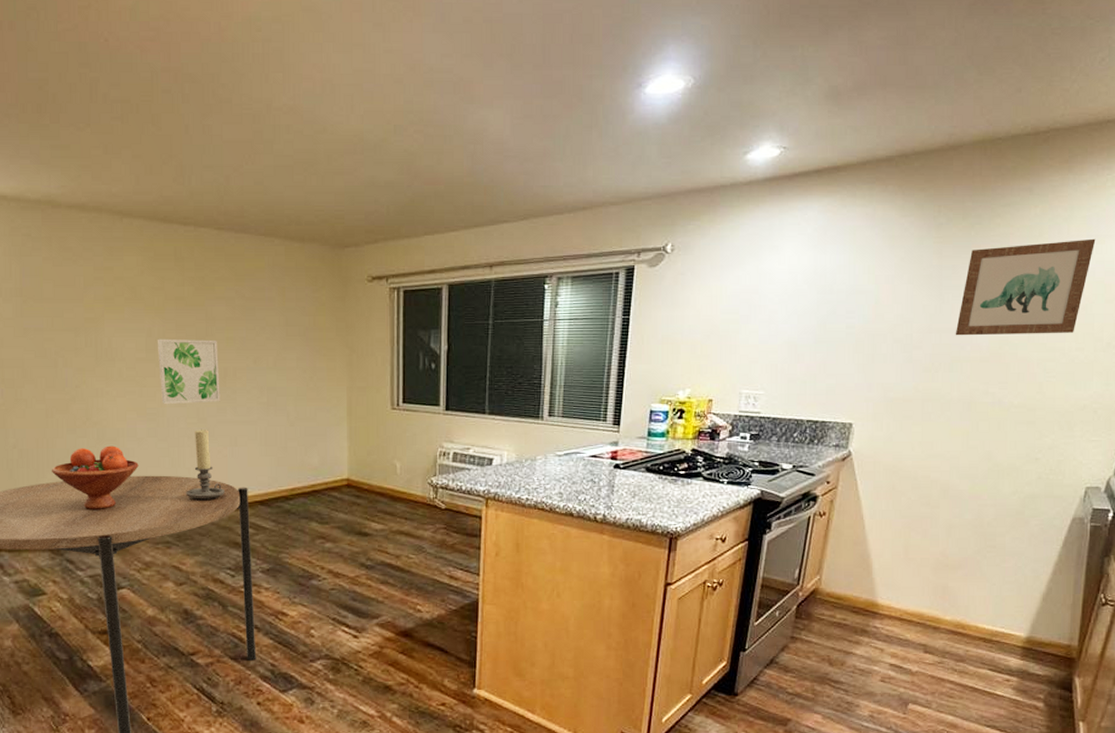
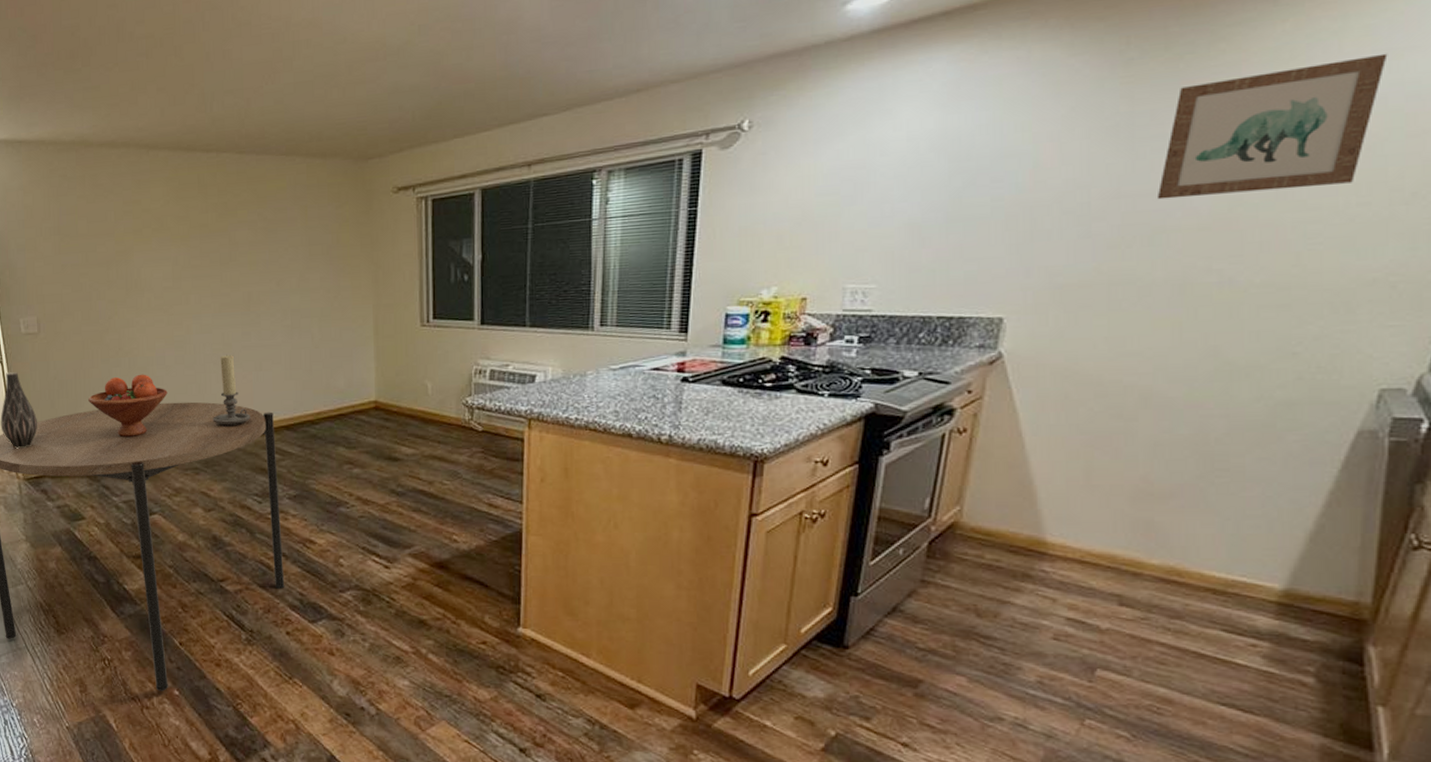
wall art: present [157,338,220,405] -> none [182,264,245,332]

